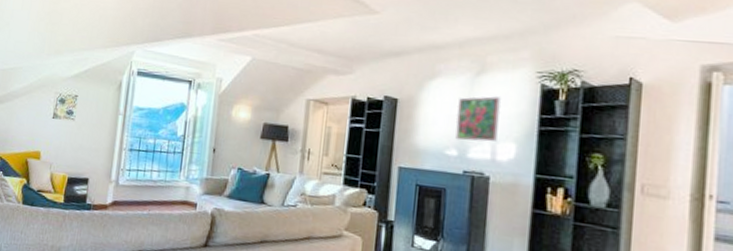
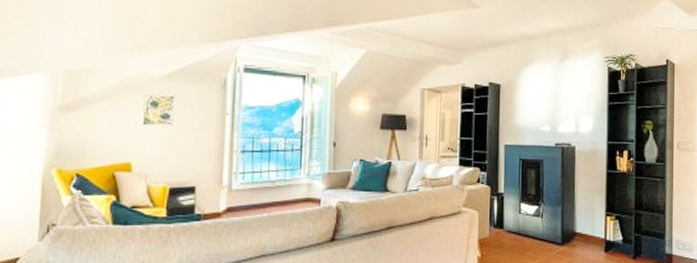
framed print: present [455,96,502,142] -> none [547,79,581,118]

